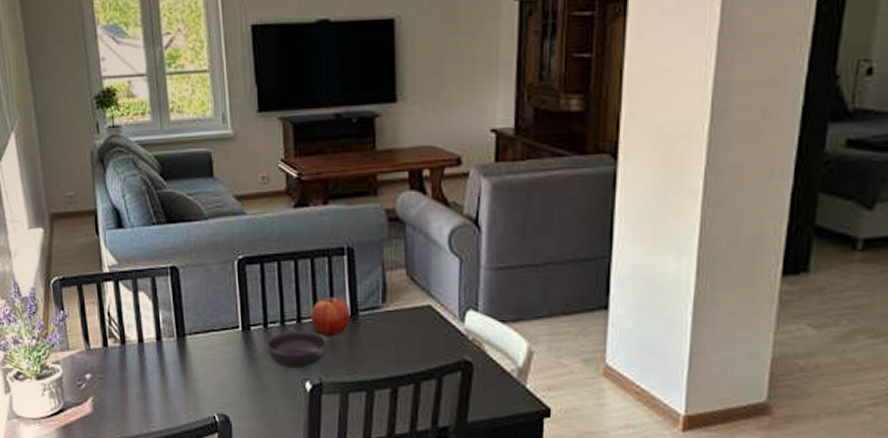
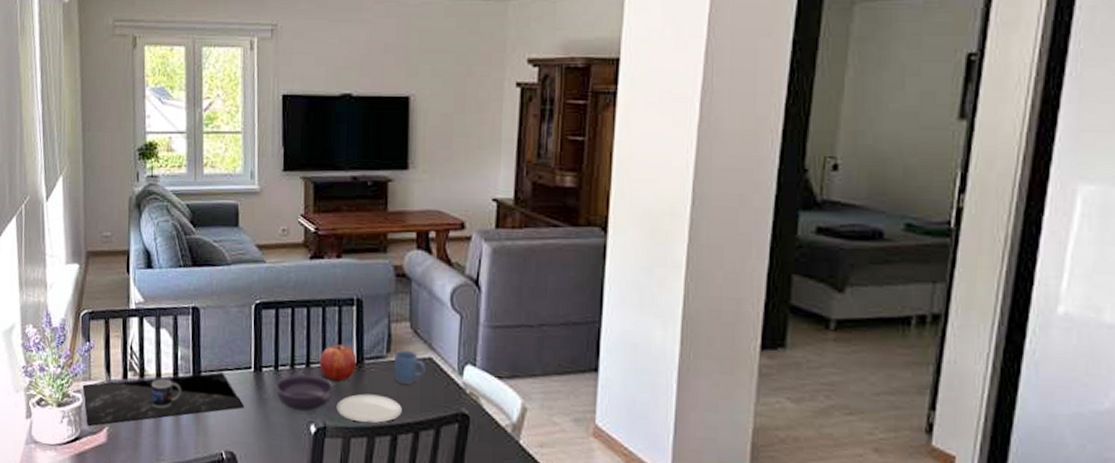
place setting: none [62,333,235,397] -> present [83,371,244,426]
plate: none [332,347,401,377] -> present [336,393,402,424]
mug: none [391,300,425,335] -> present [394,350,426,385]

